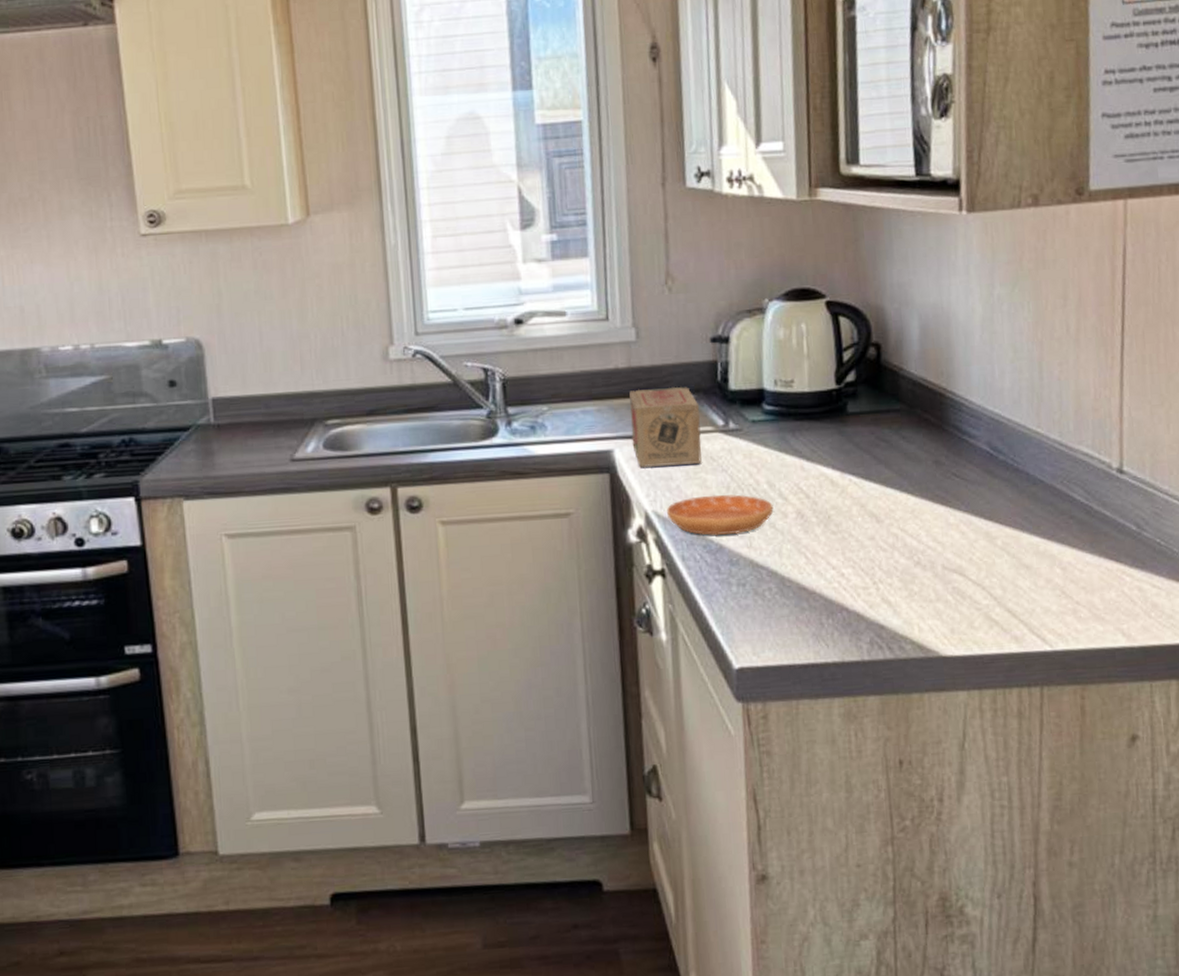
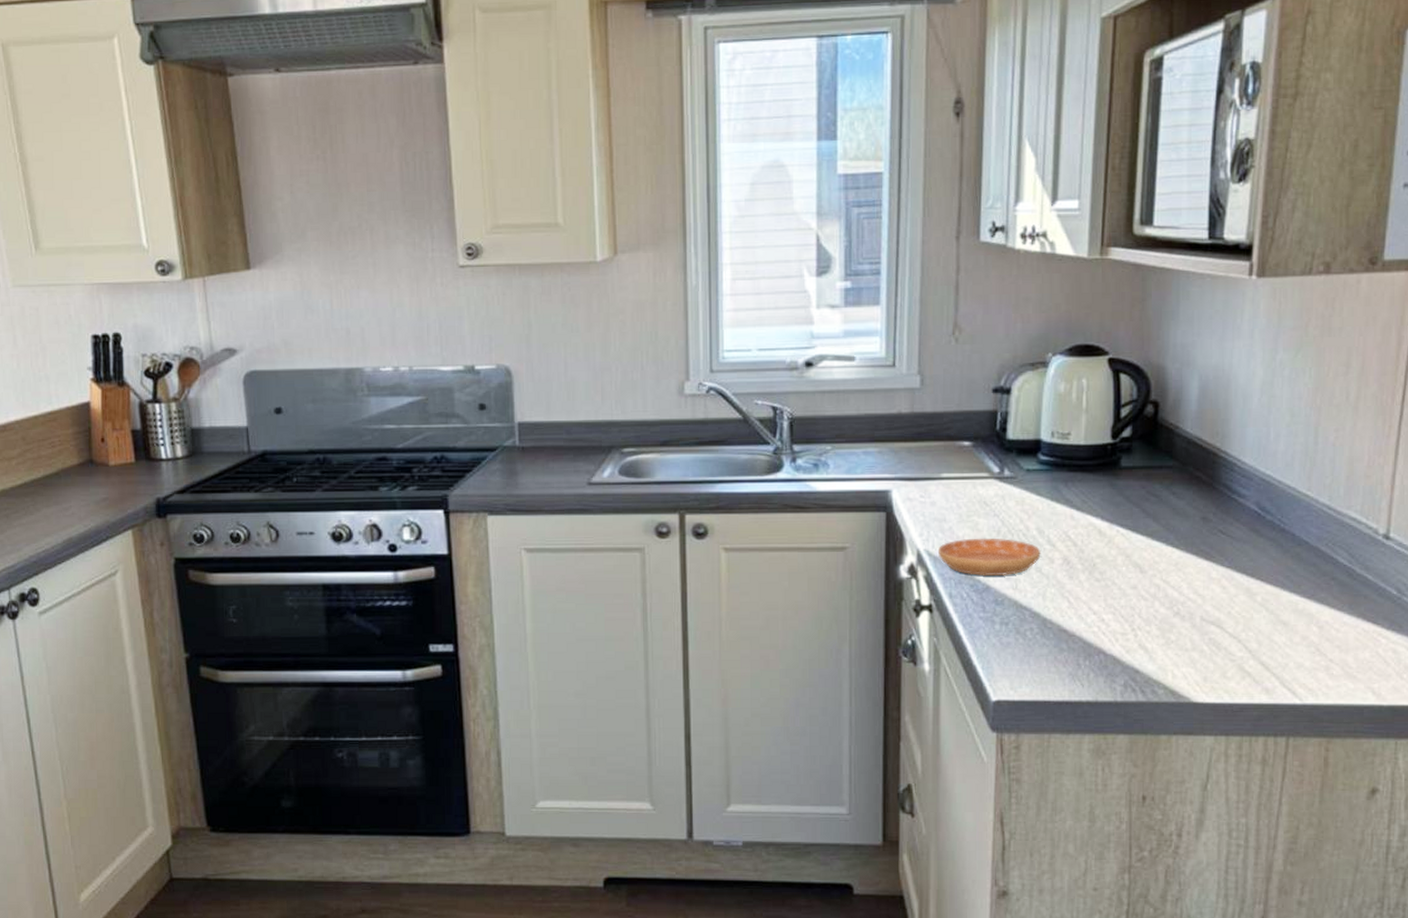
tea box: present [629,387,702,468] -> none [909,434,977,509]

